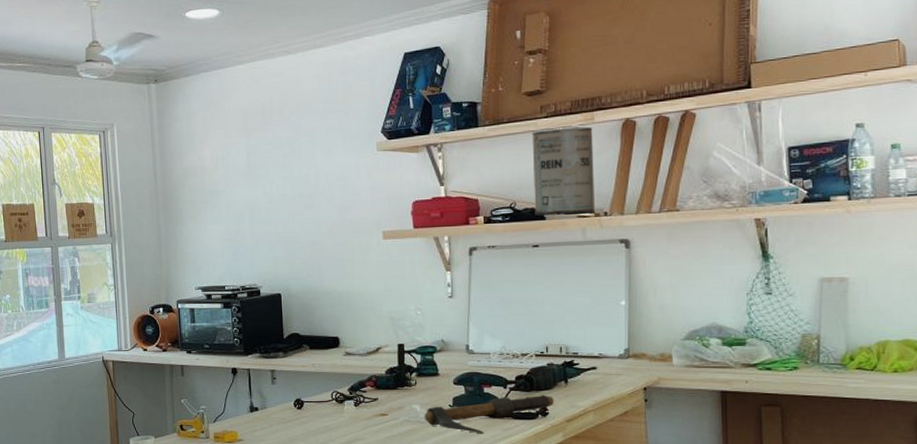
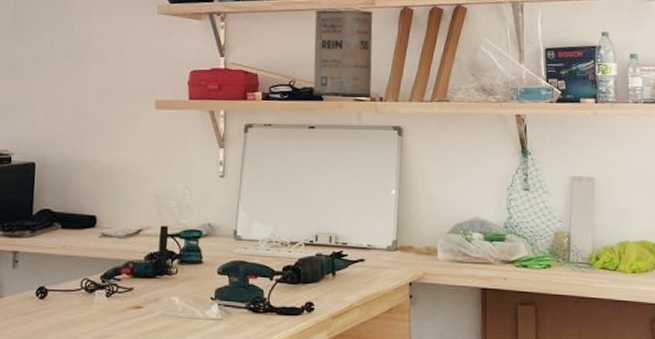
claw hammer: present [425,394,554,434] -> none [183,287,320,331]

